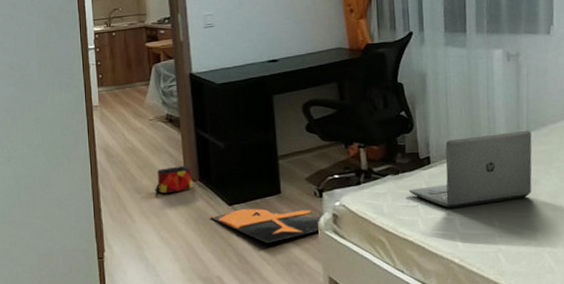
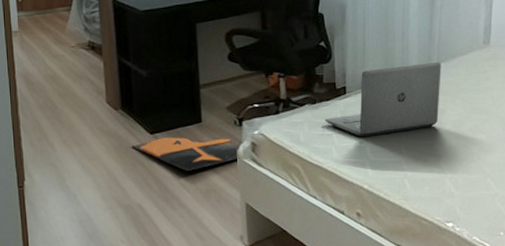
bag: present [154,166,193,193] -> none [75,94,115,122]

